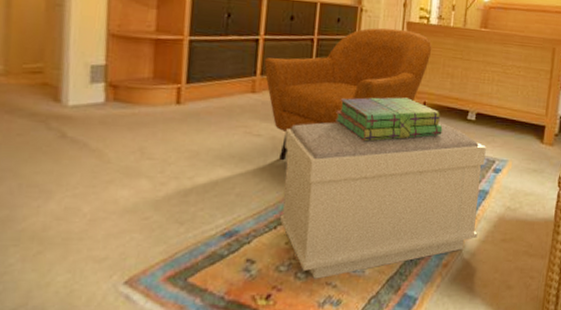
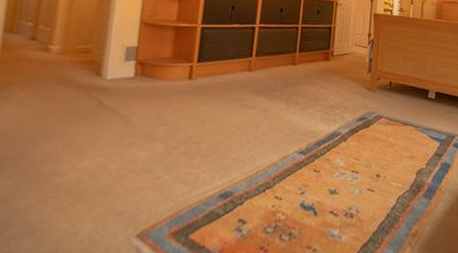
armchair: present [263,27,432,160] -> none [258,18,396,129]
bench: present [279,121,486,279] -> none [268,97,446,242]
stack of books: present [335,97,443,142] -> none [315,76,407,115]

